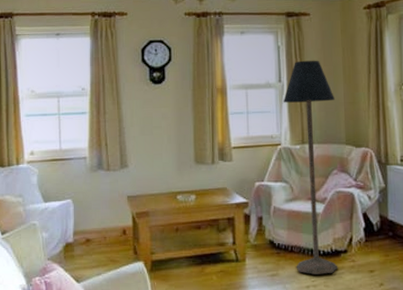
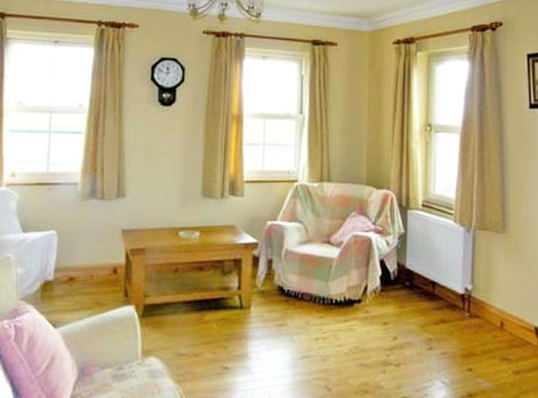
floor lamp: present [284,60,338,275] -> none [304,92,357,326]

